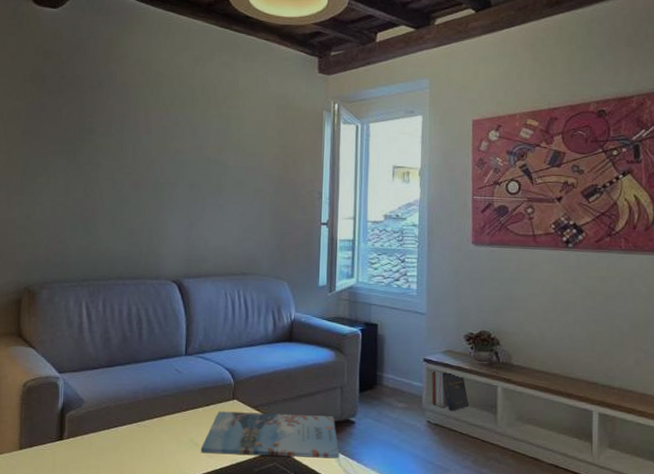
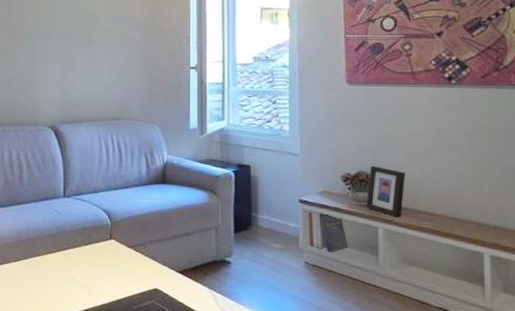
magazine: present [200,411,340,459] -> none [81,250,217,298]
picture frame: none [487,325,524,377] -> present [366,165,405,218]

